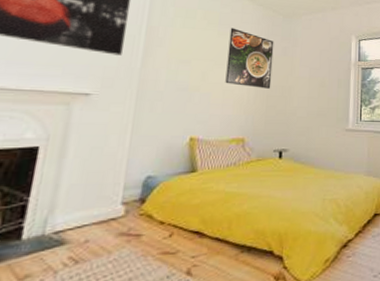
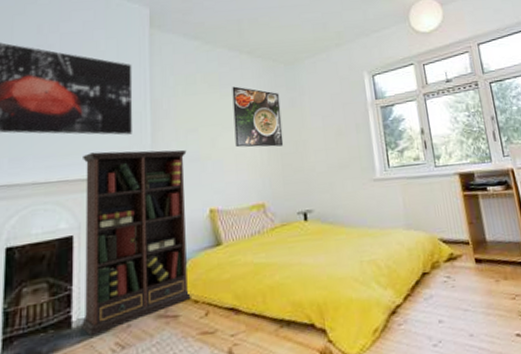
bookcase: none [33,67,176,250] -> present [82,150,191,337]

